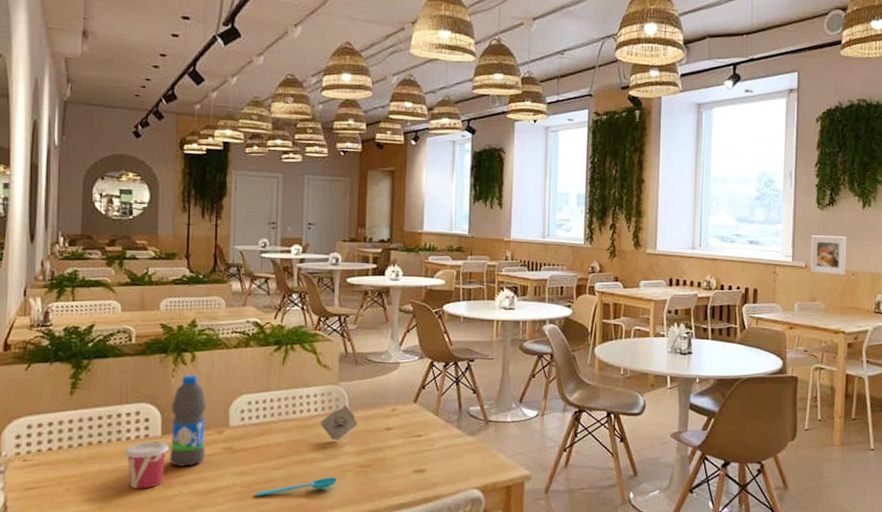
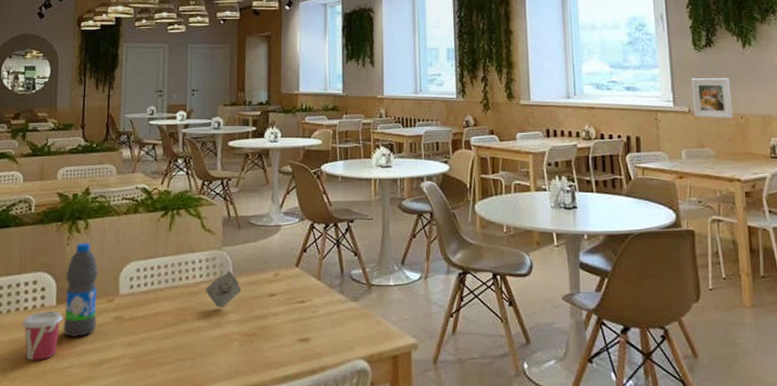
spoon: present [256,477,338,497] -> none [144,347,223,369]

